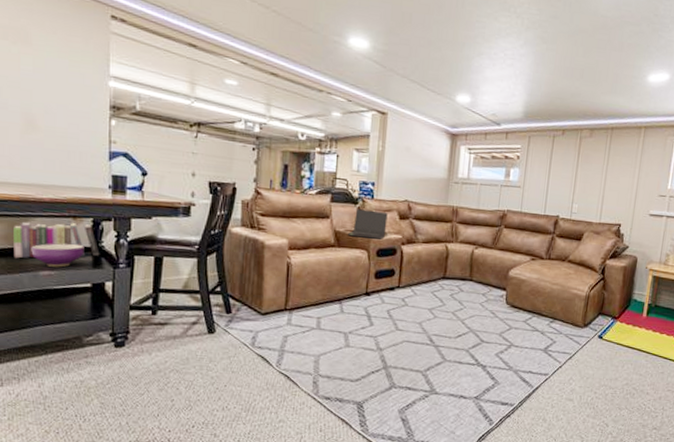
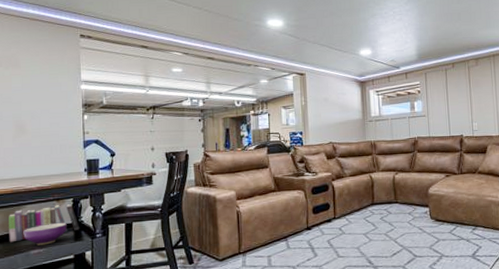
laptop: present [347,209,388,241] -> none [284,155,318,181]

